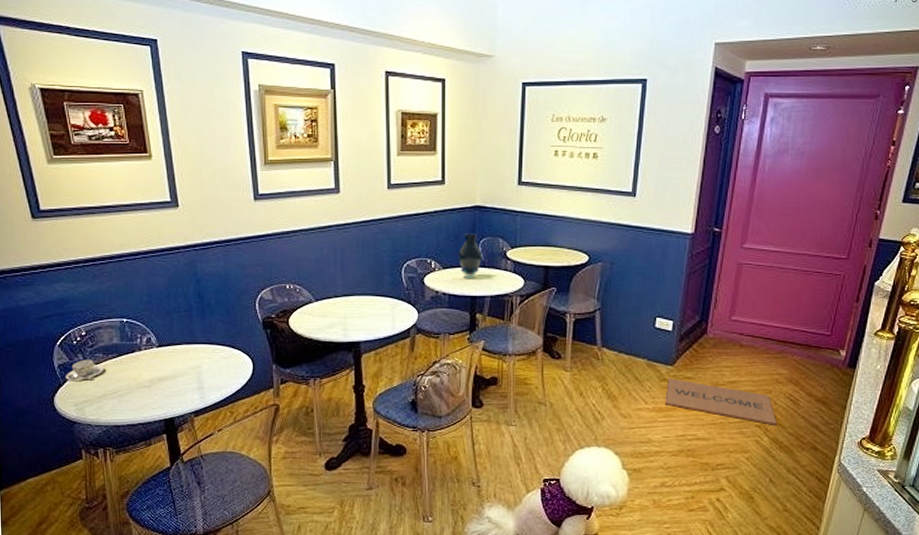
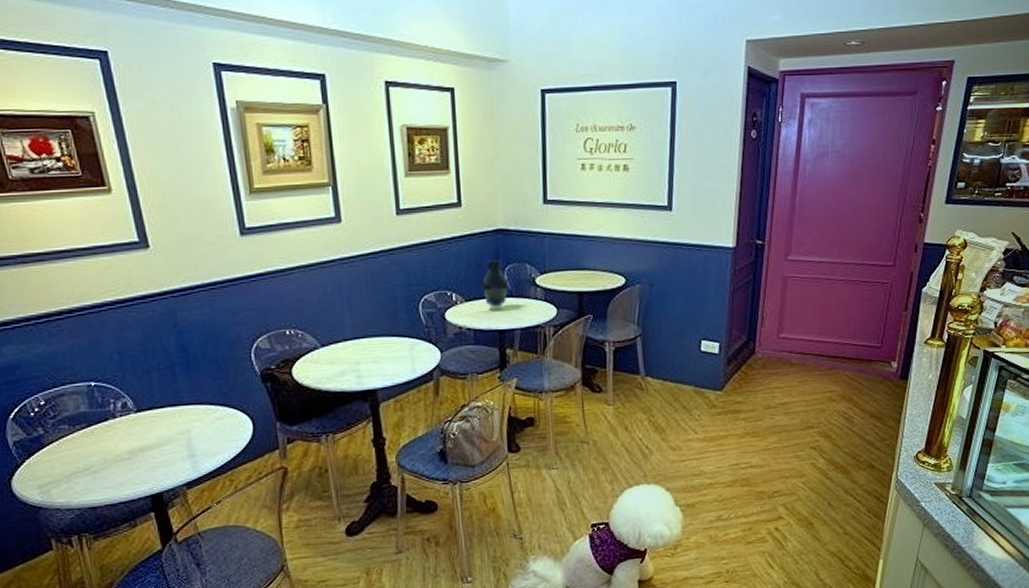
teacup: present [66,359,104,380] -> none [24,433,72,459]
doormat: present [665,379,777,425] -> none [715,404,832,446]

